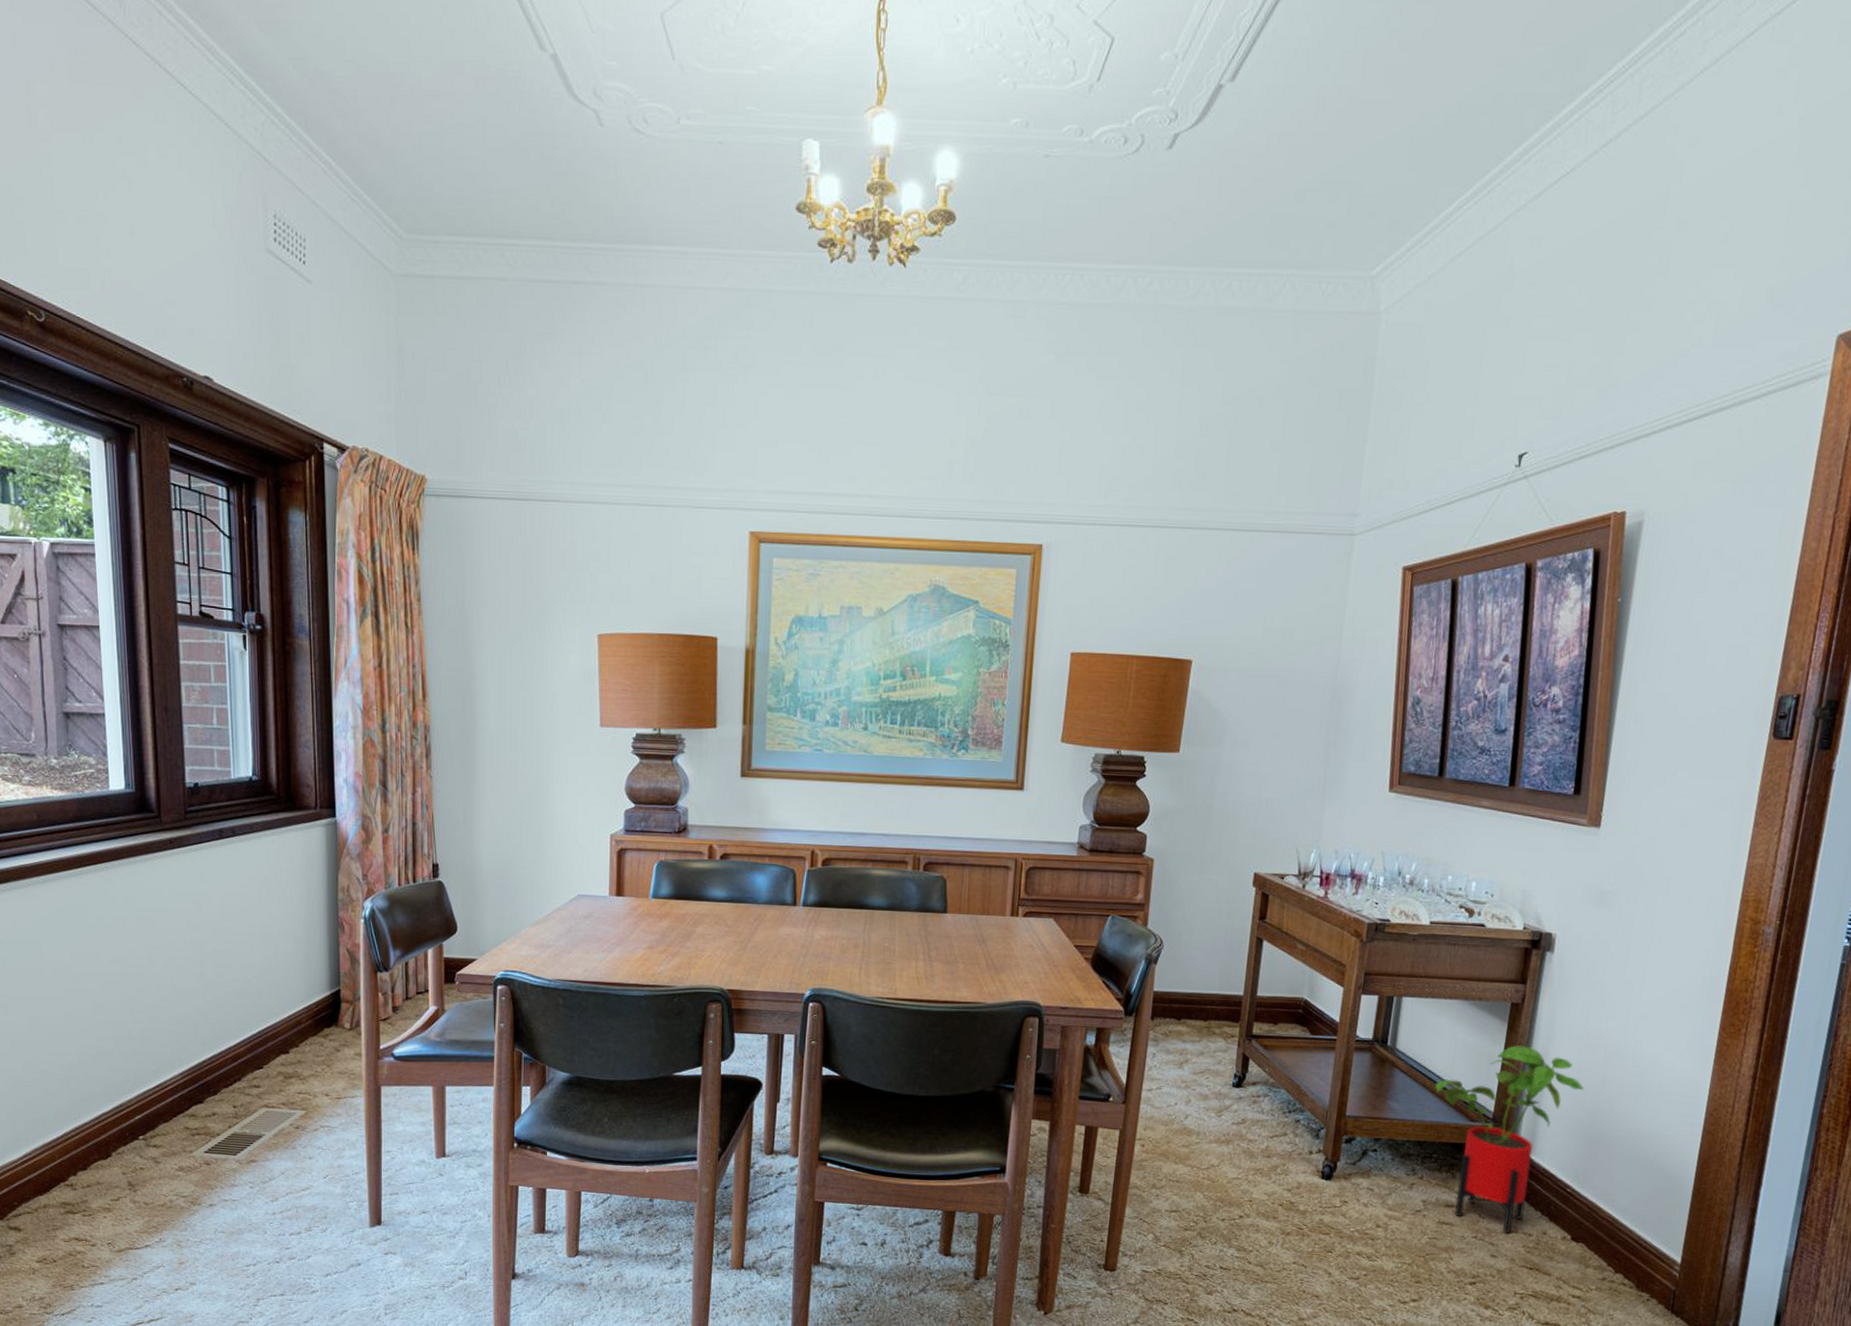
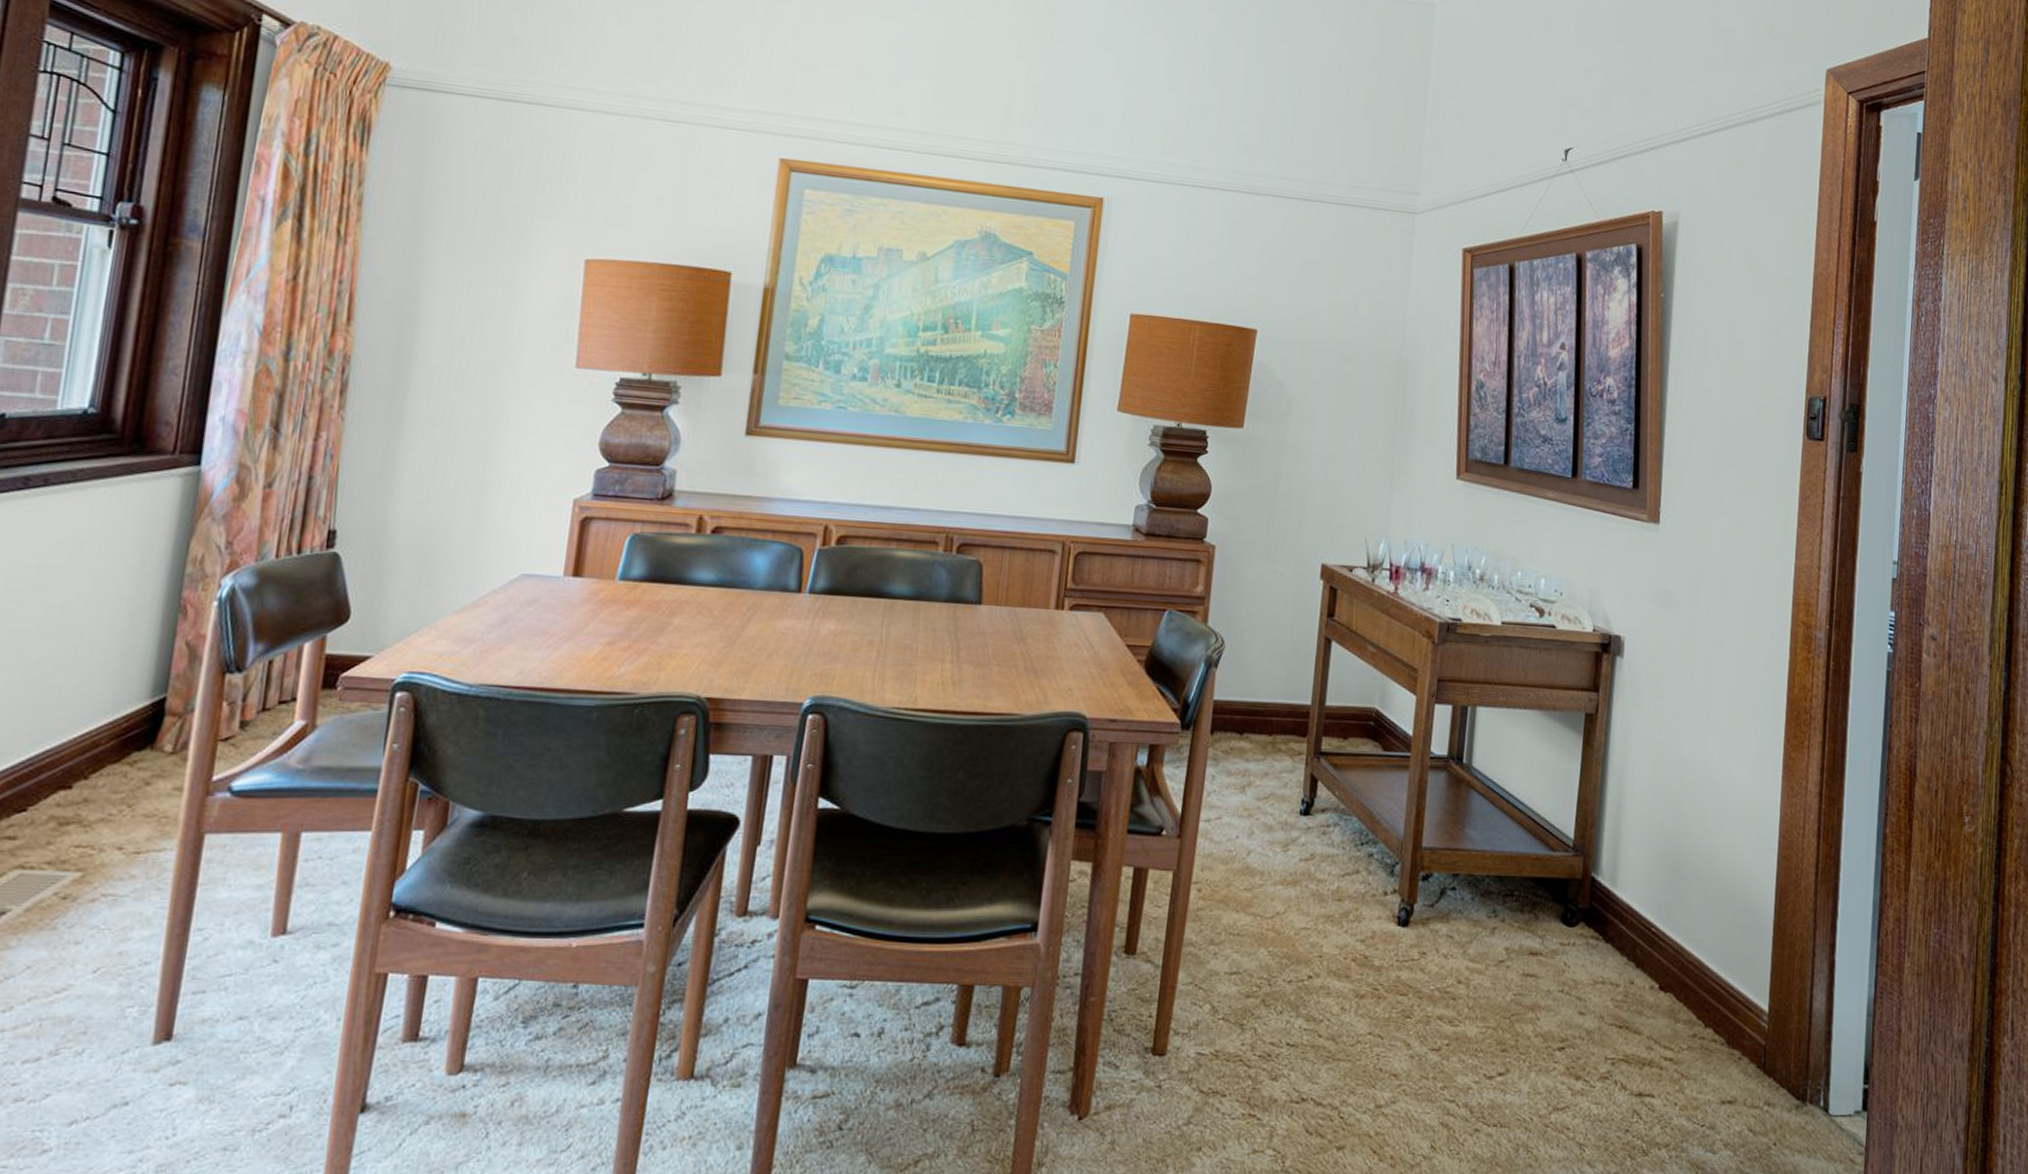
house plant: present [1435,1045,1584,1233] -> none [1513,761,1661,984]

